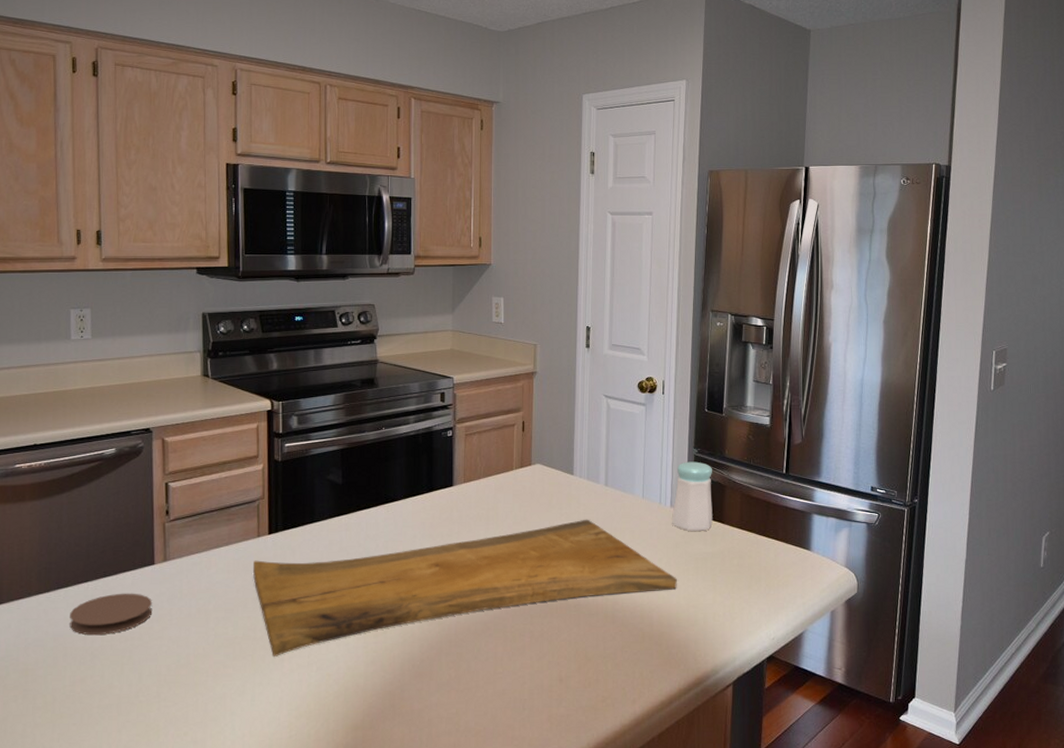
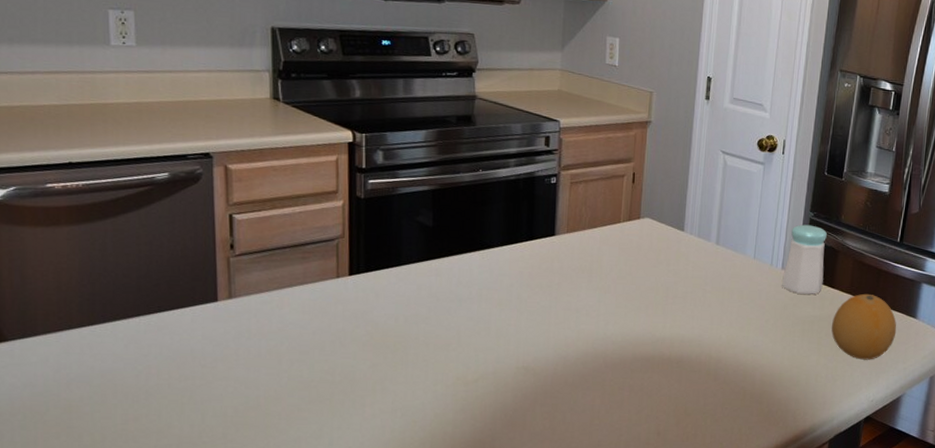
coaster: present [69,593,153,635] -> none [119,329,216,373]
cutting board: present [253,519,677,656] -> none [332,276,783,401]
fruit: none [725,527,792,596] -> present [831,293,897,360]

